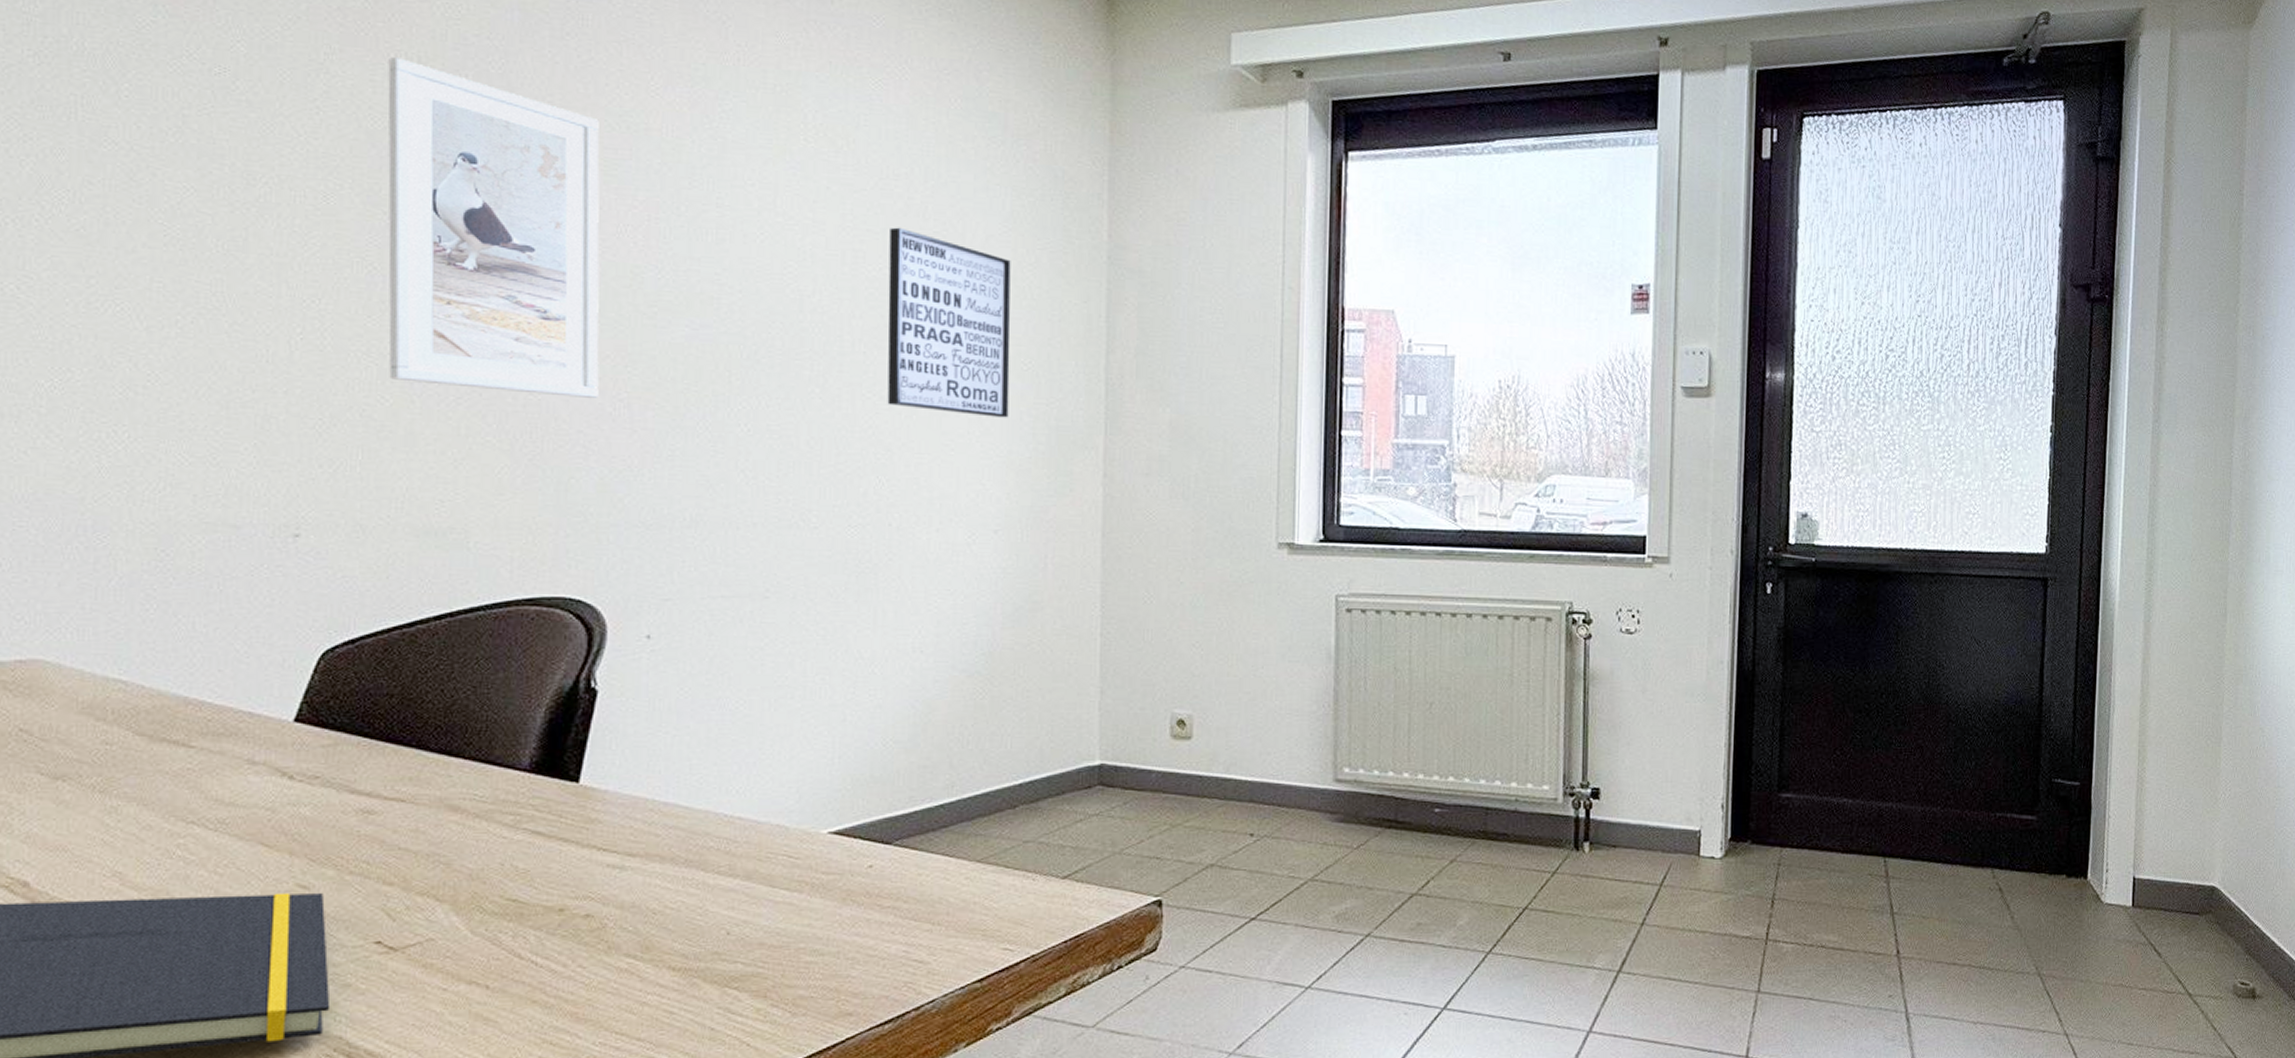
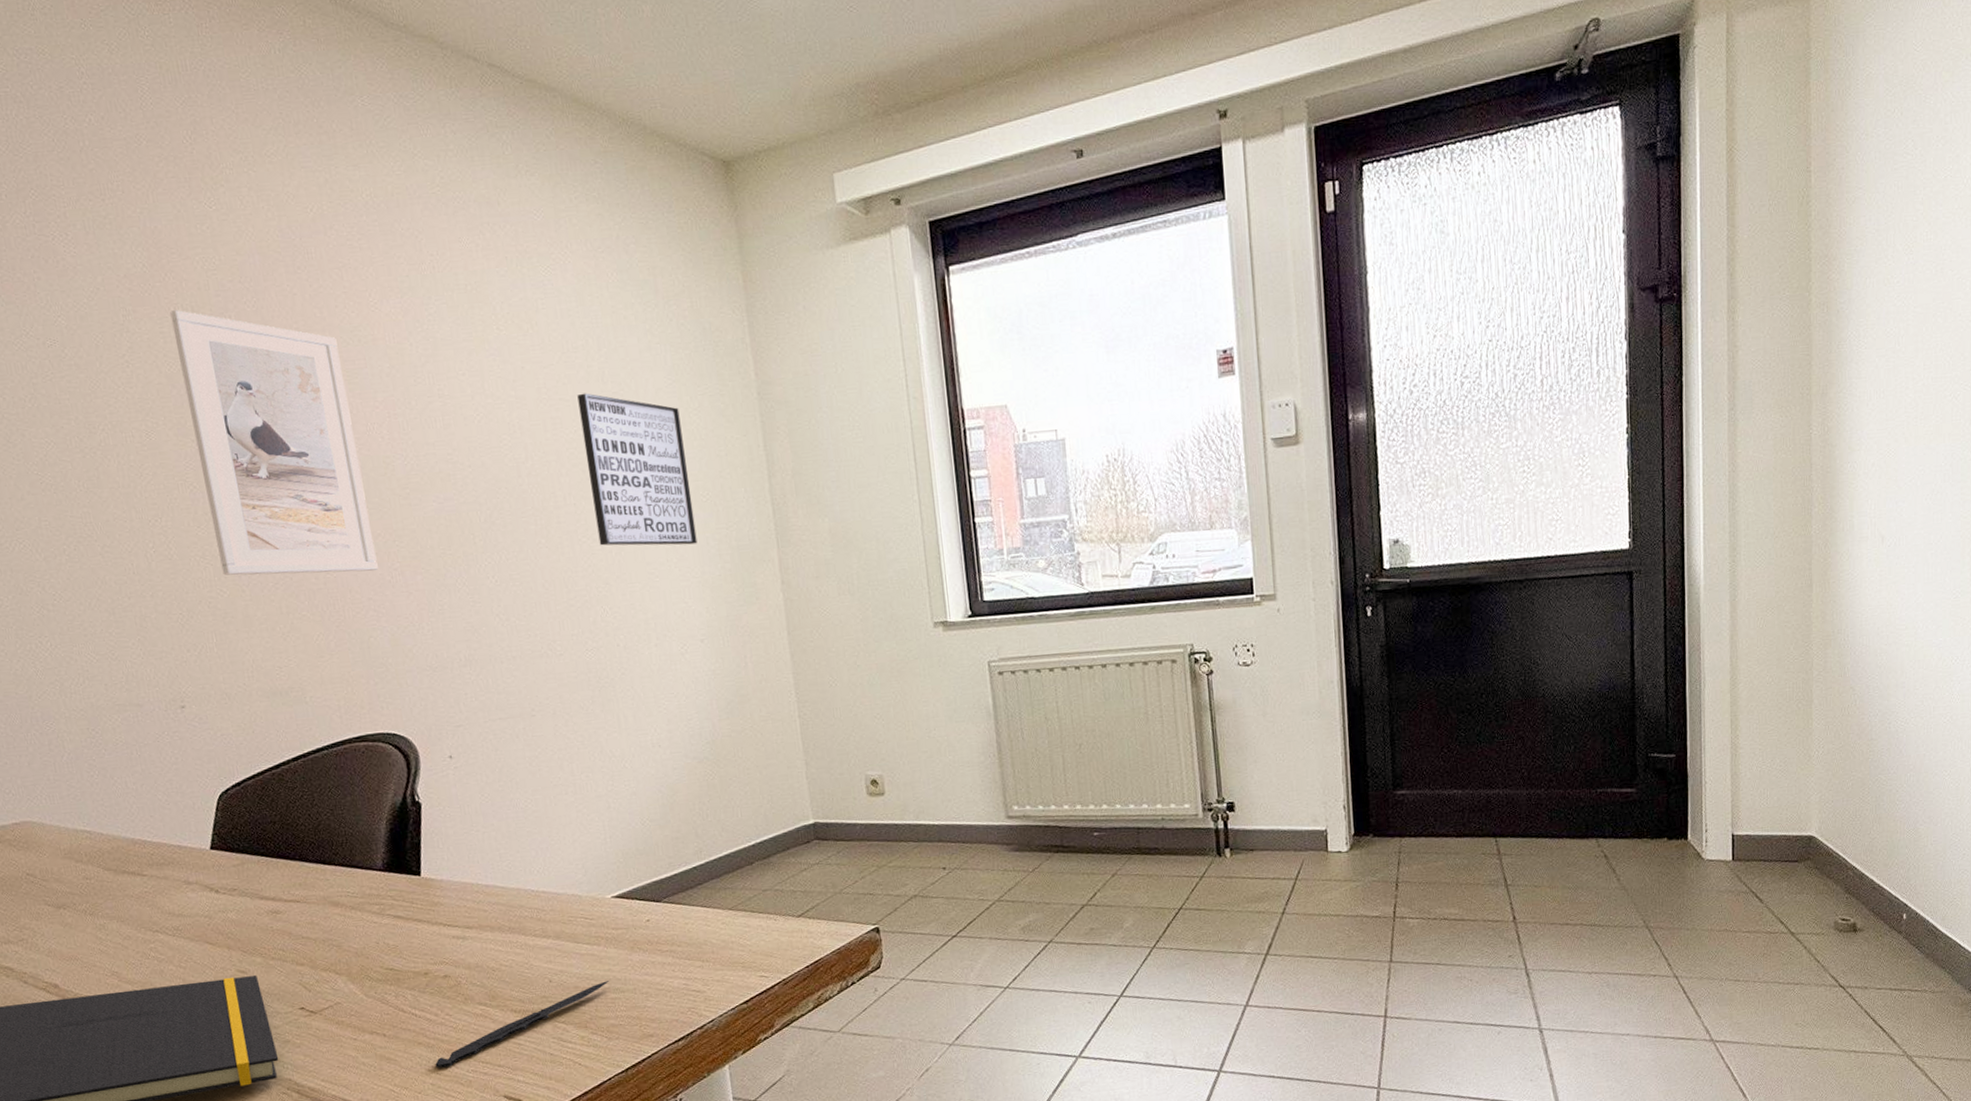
knife: none [550,939,807,1037] -> present [435,981,610,1068]

